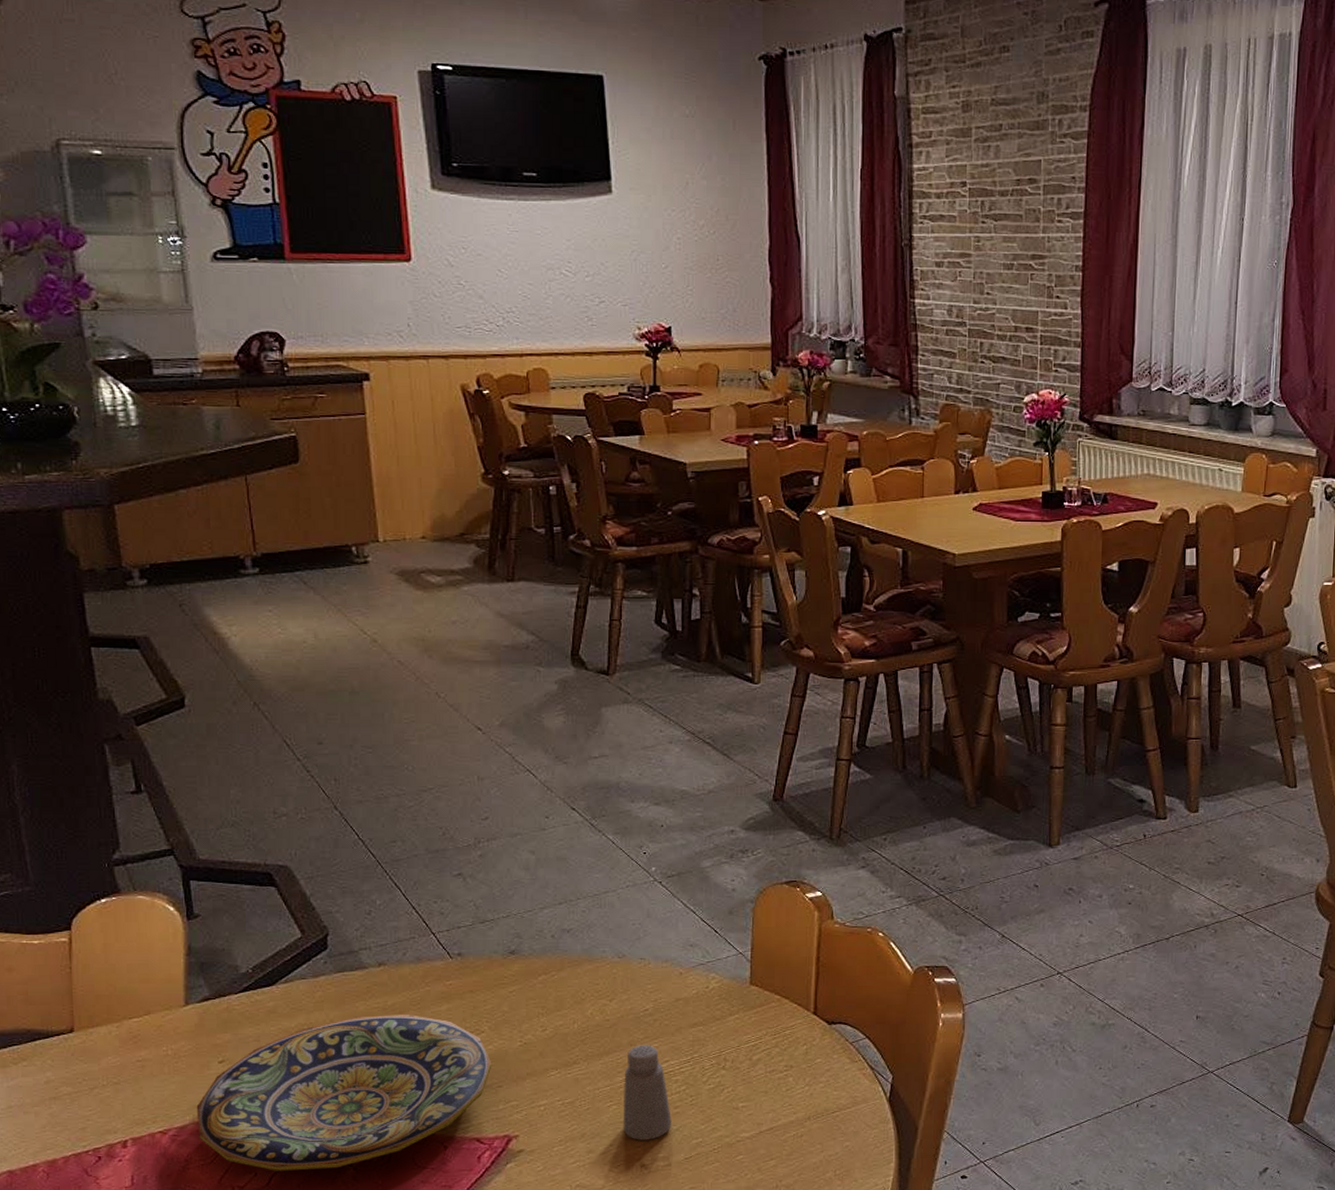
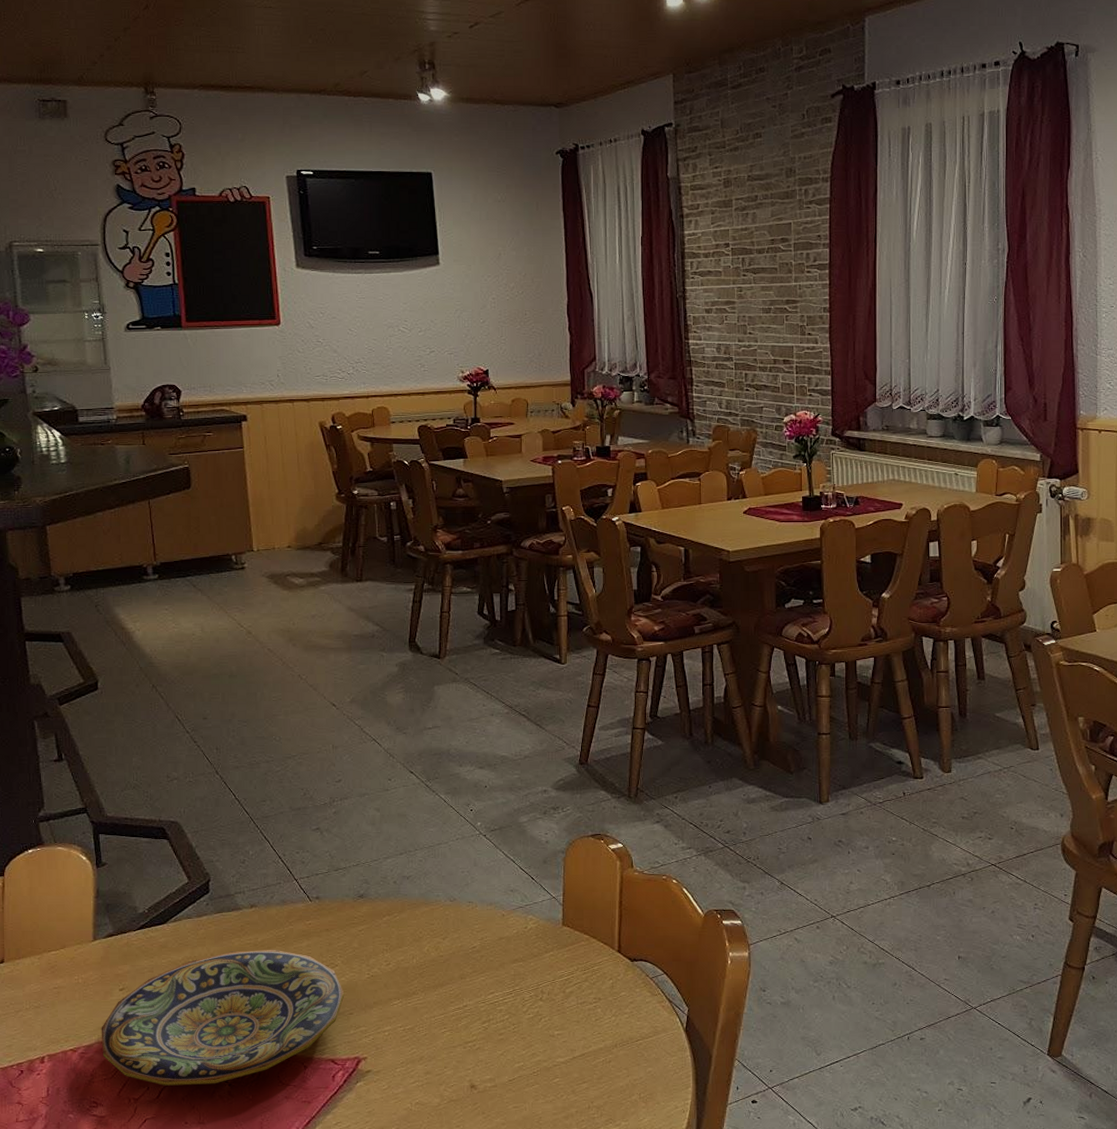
saltshaker: present [623,1045,671,1140] -> none [455,978,497,1063]

